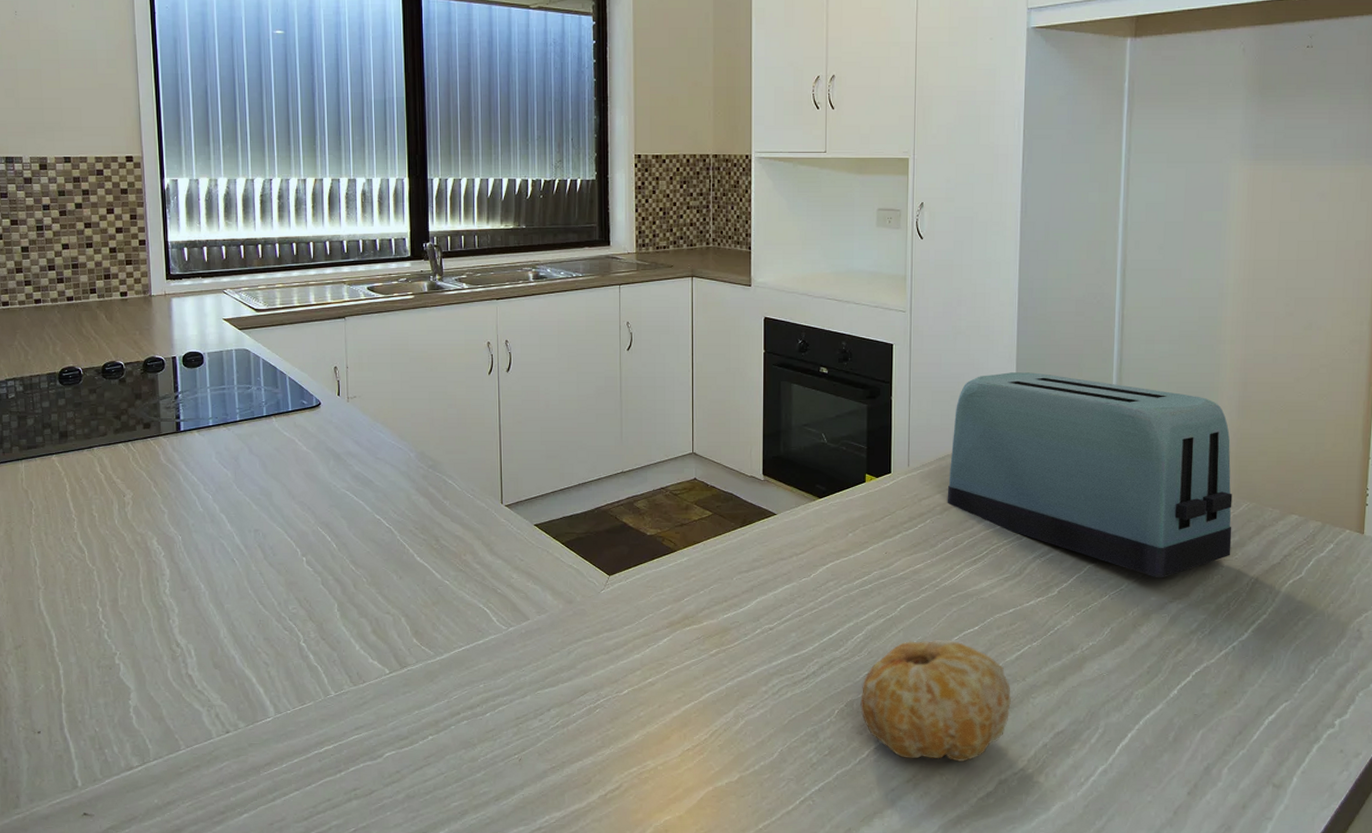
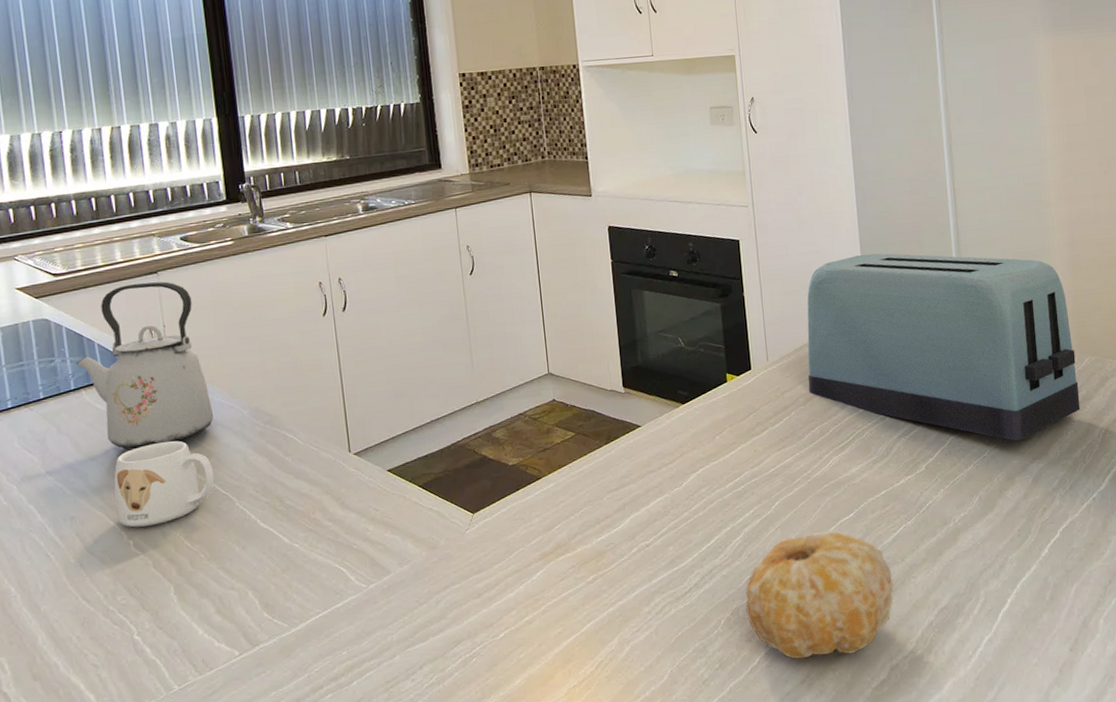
kettle: none [268,325,384,477] -> present [75,281,214,450]
mug: none [293,473,380,546] -> present [114,441,215,528]

